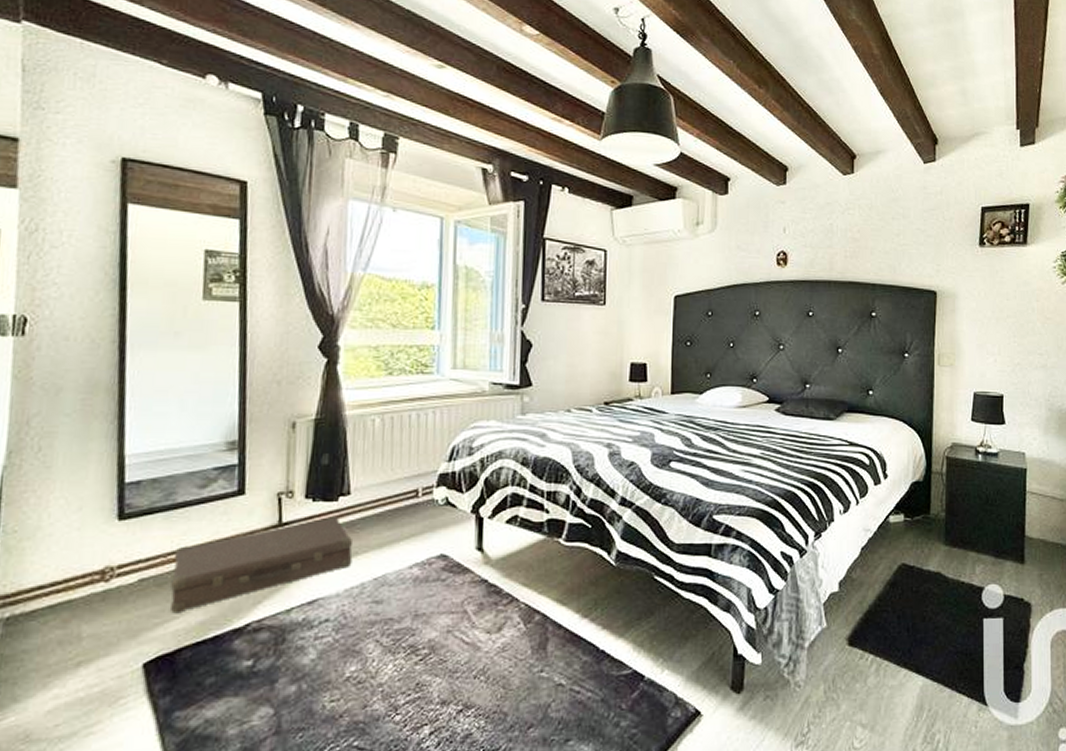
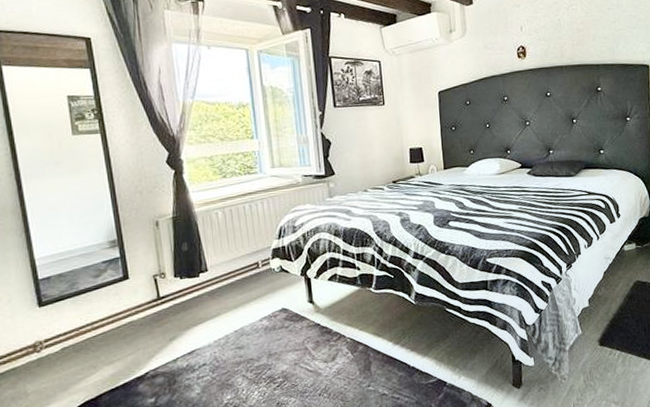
suitcase: present [171,515,353,614] -> none [85,287,217,371]

